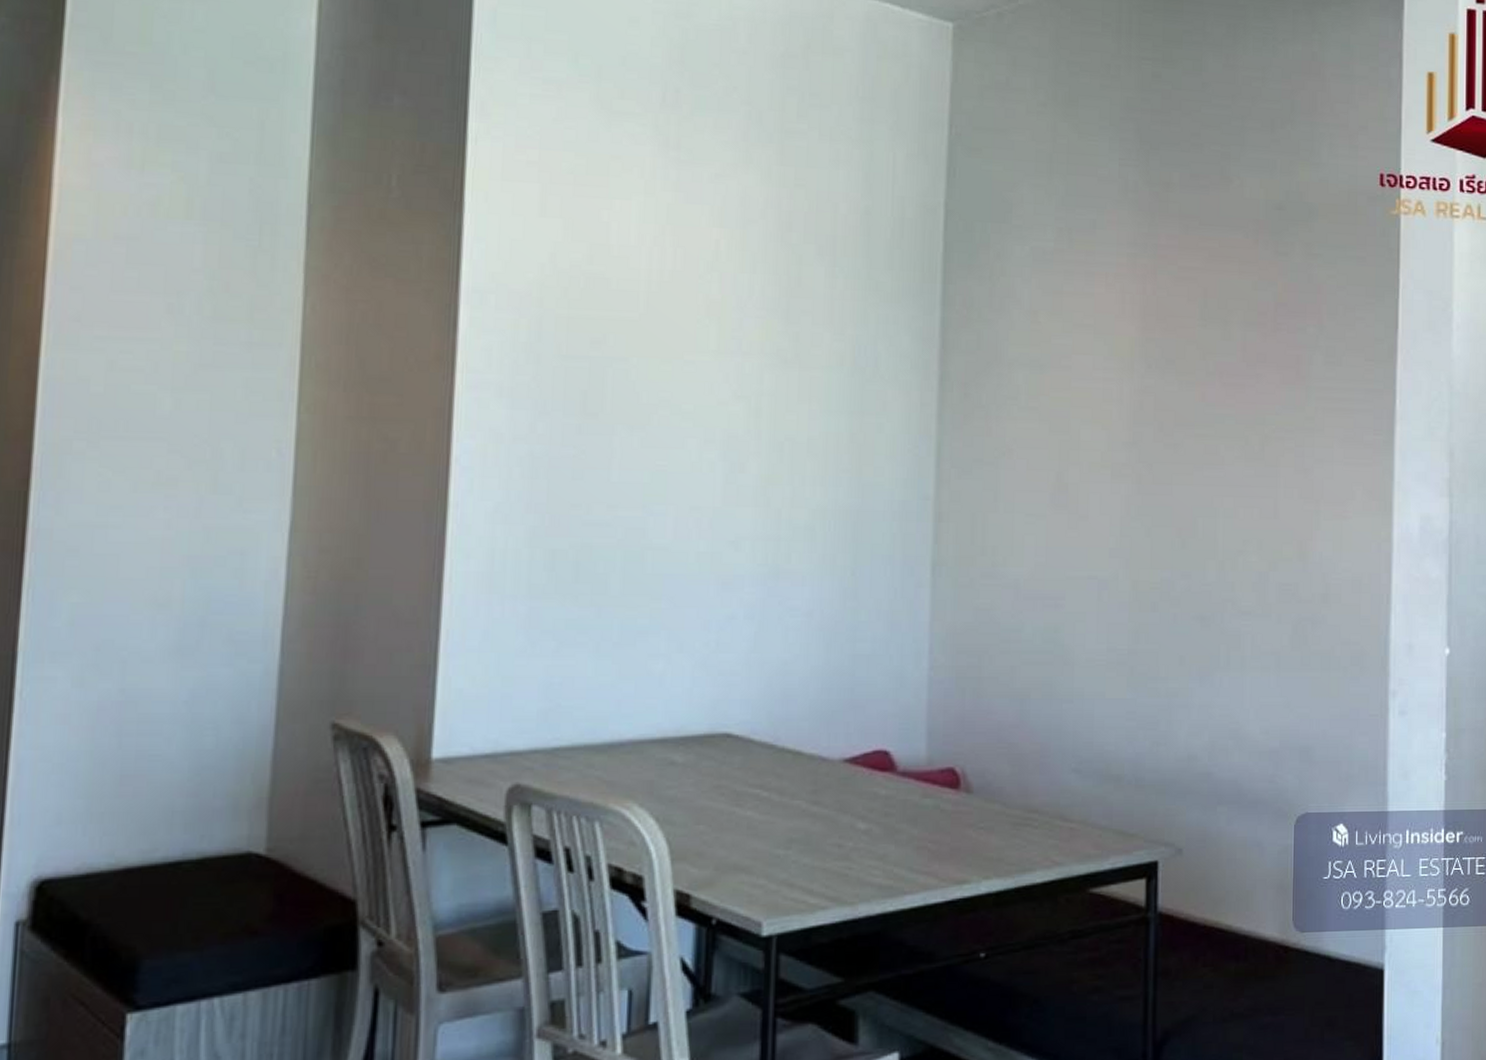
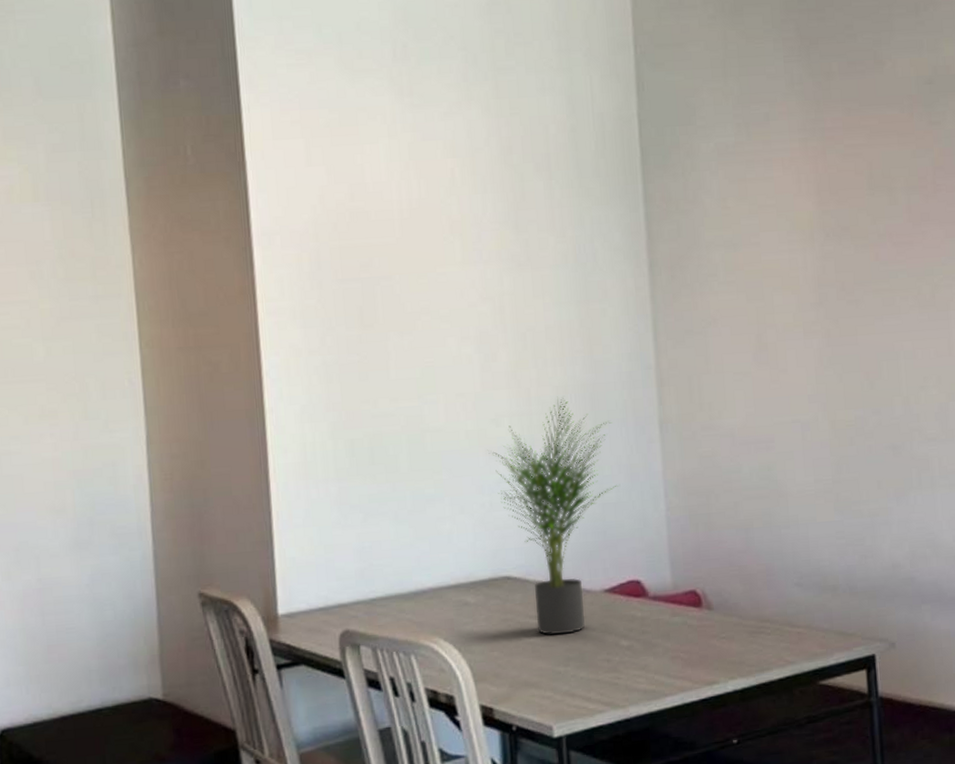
potted plant: none [721,521,876,810] -> present [488,396,618,635]

